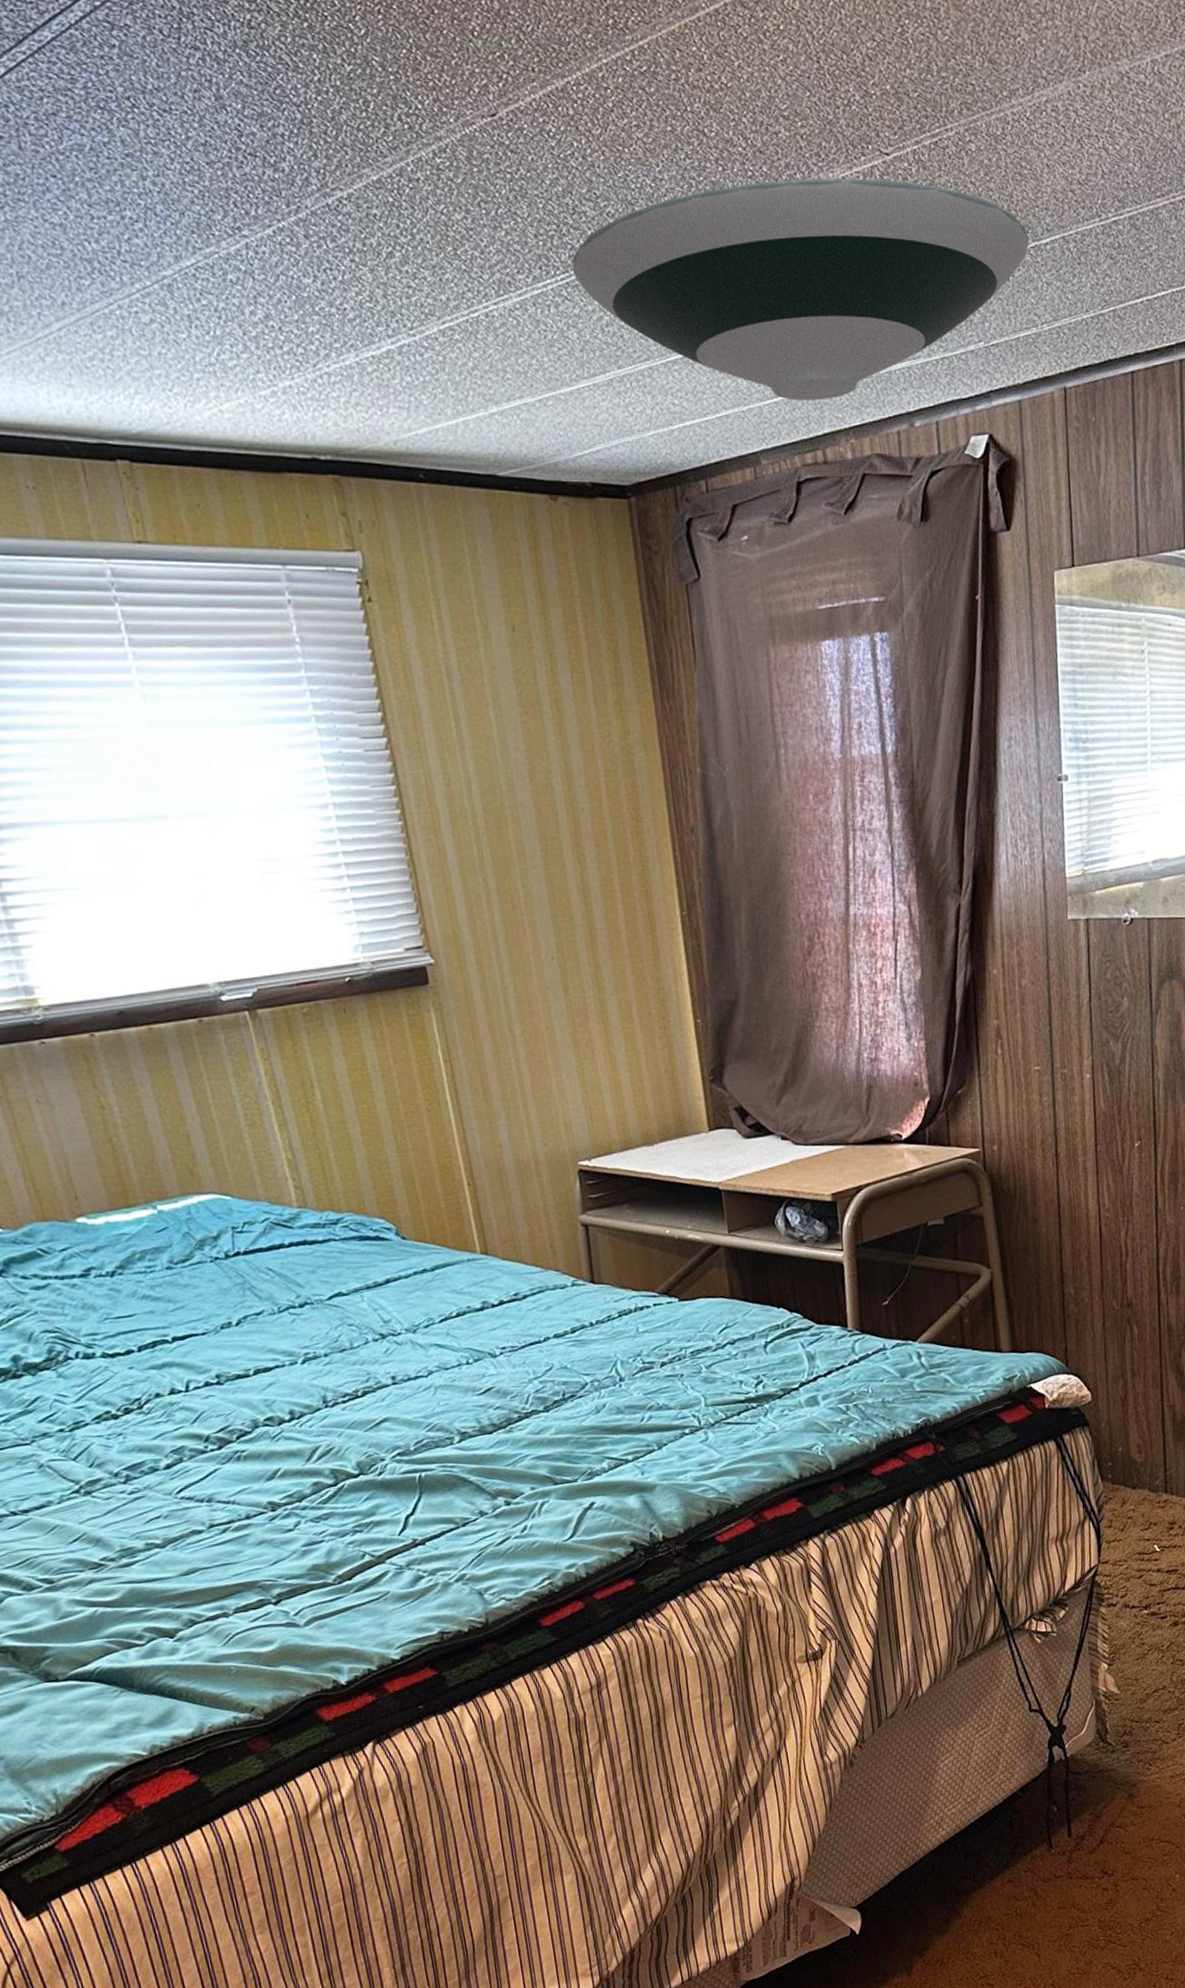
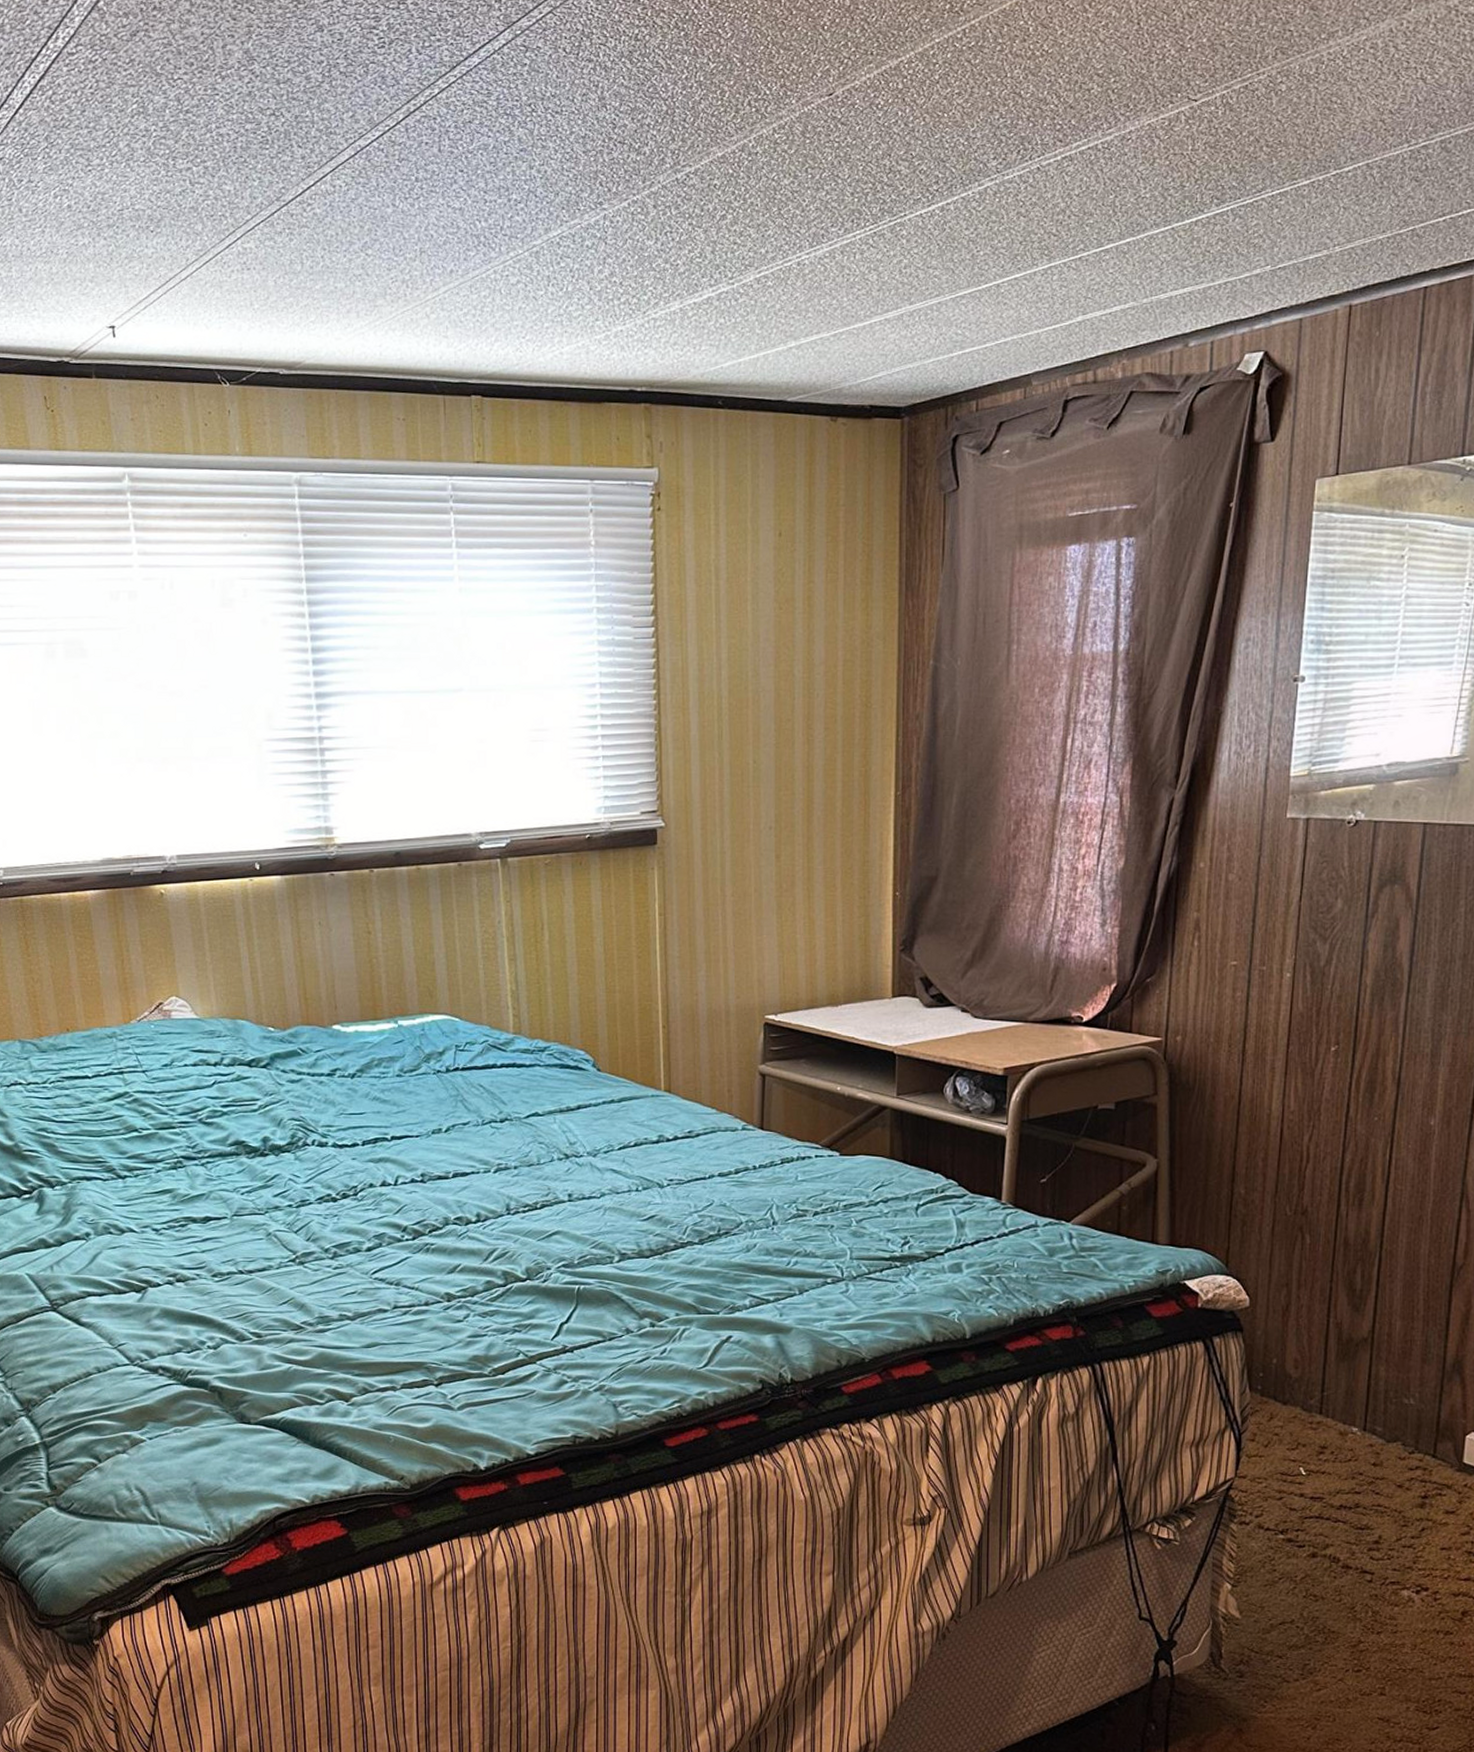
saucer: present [572,178,1029,401] -> none [881,123,1330,327]

